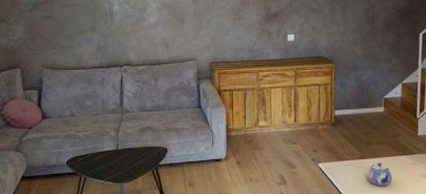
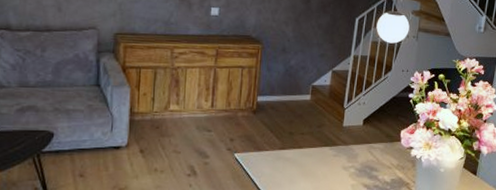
teapot: present [367,163,393,186] -> none [286,154,313,179]

